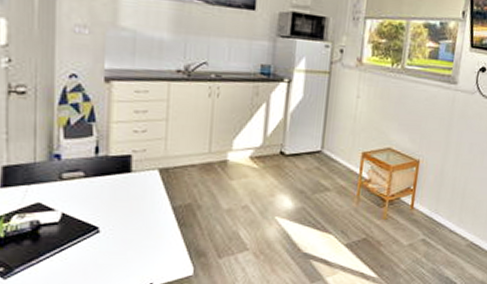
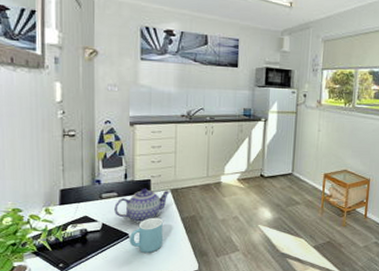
teapot: none [80,166,160,213] -> present [114,188,171,223]
mug: none [99,205,147,253] -> present [129,217,163,253]

